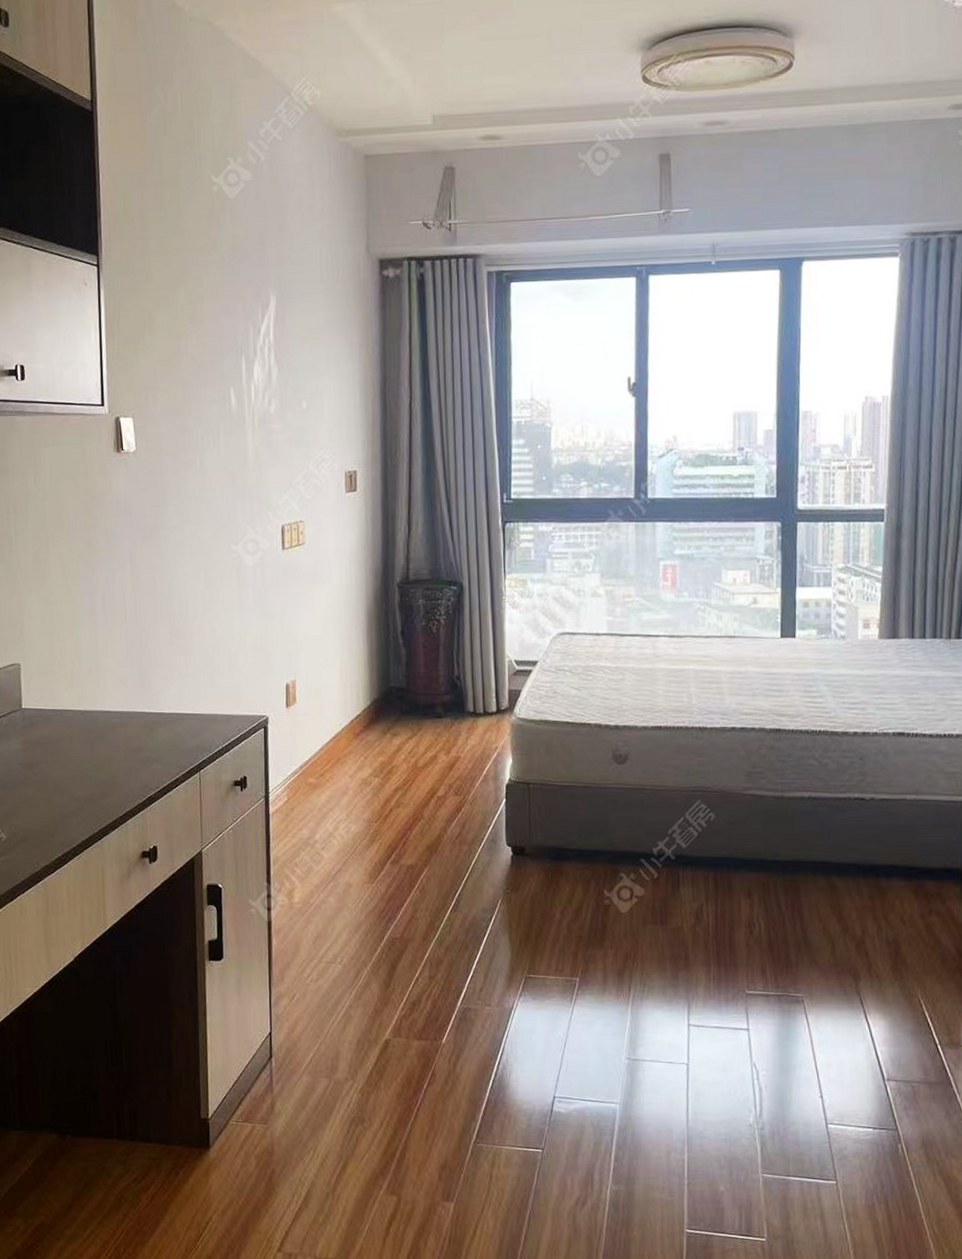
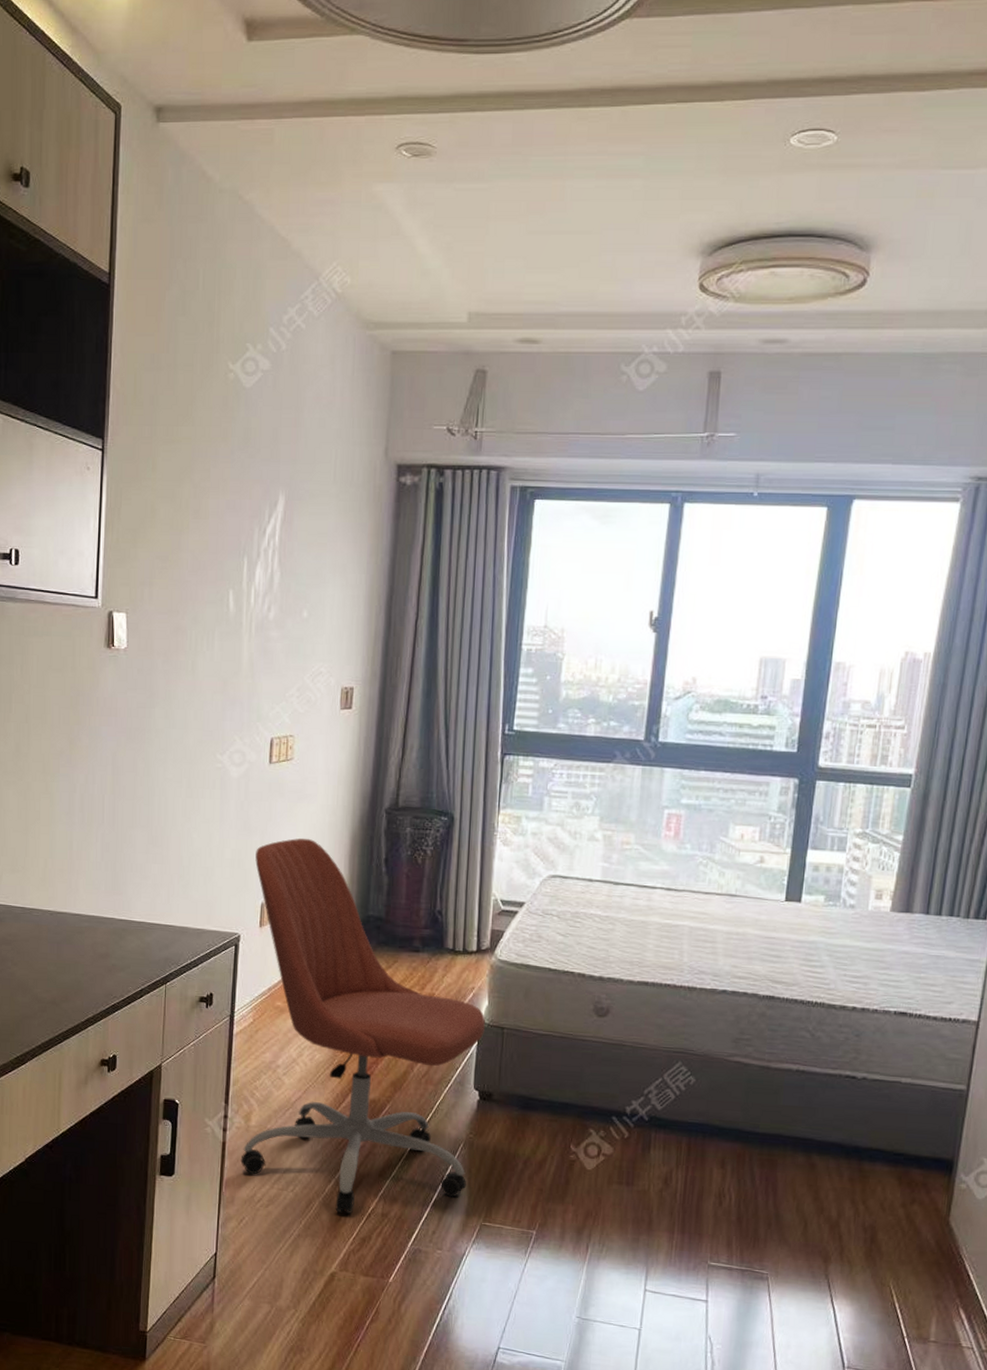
office chair: none [276,618,511,980] -> present [240,838,485,1215]

